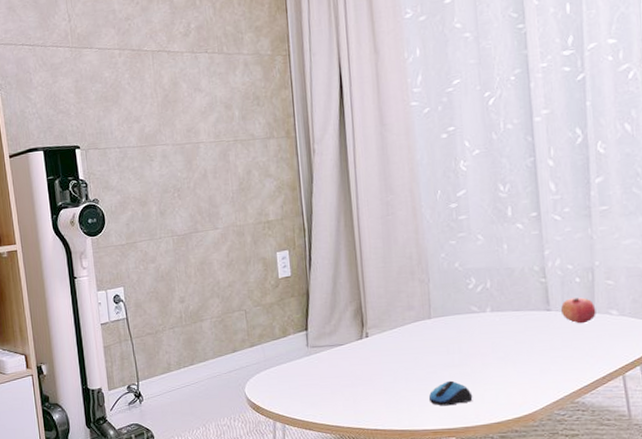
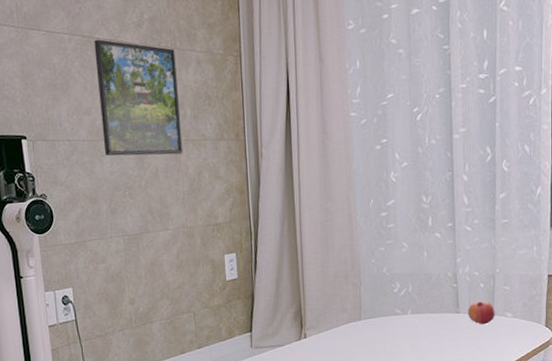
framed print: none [142,51,232,160] -> present [94,39,183,156]

